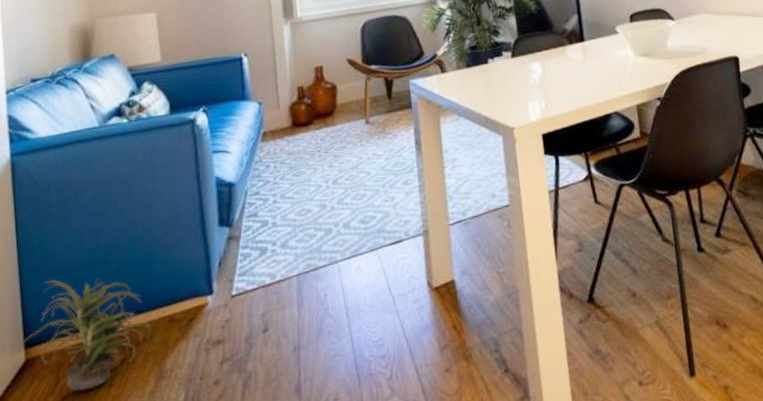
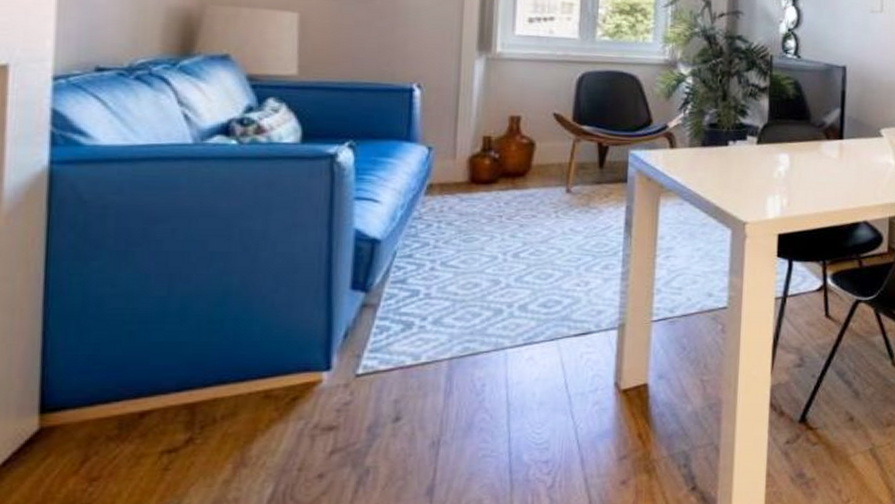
potted plant: present [20,278,151,391] -> none [31,331,236,473]

